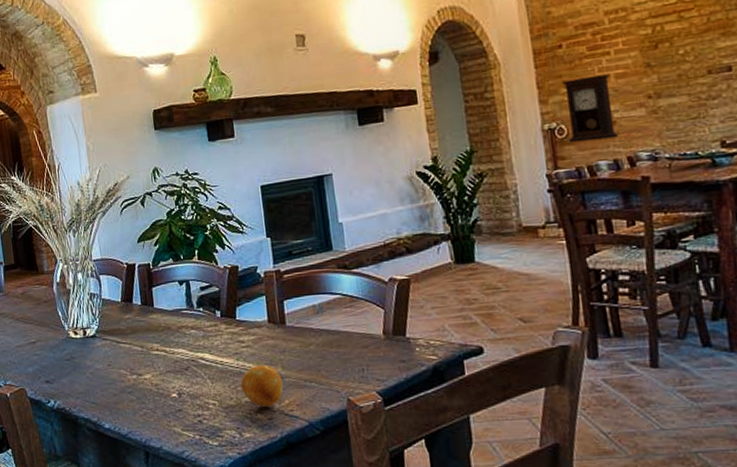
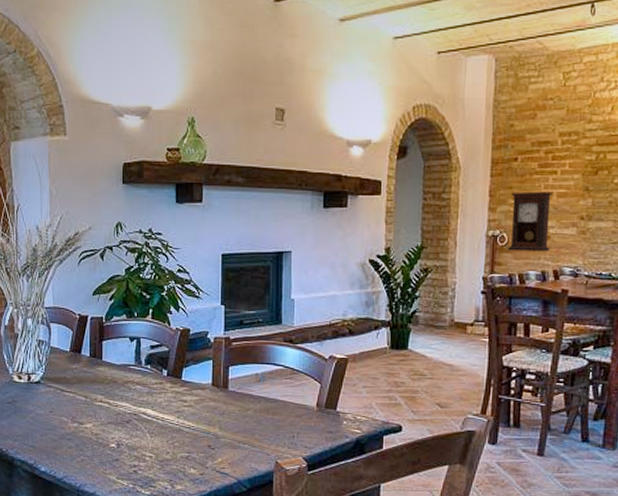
fruit: present [240,364,284,407] -> none [178,424,218,463]

